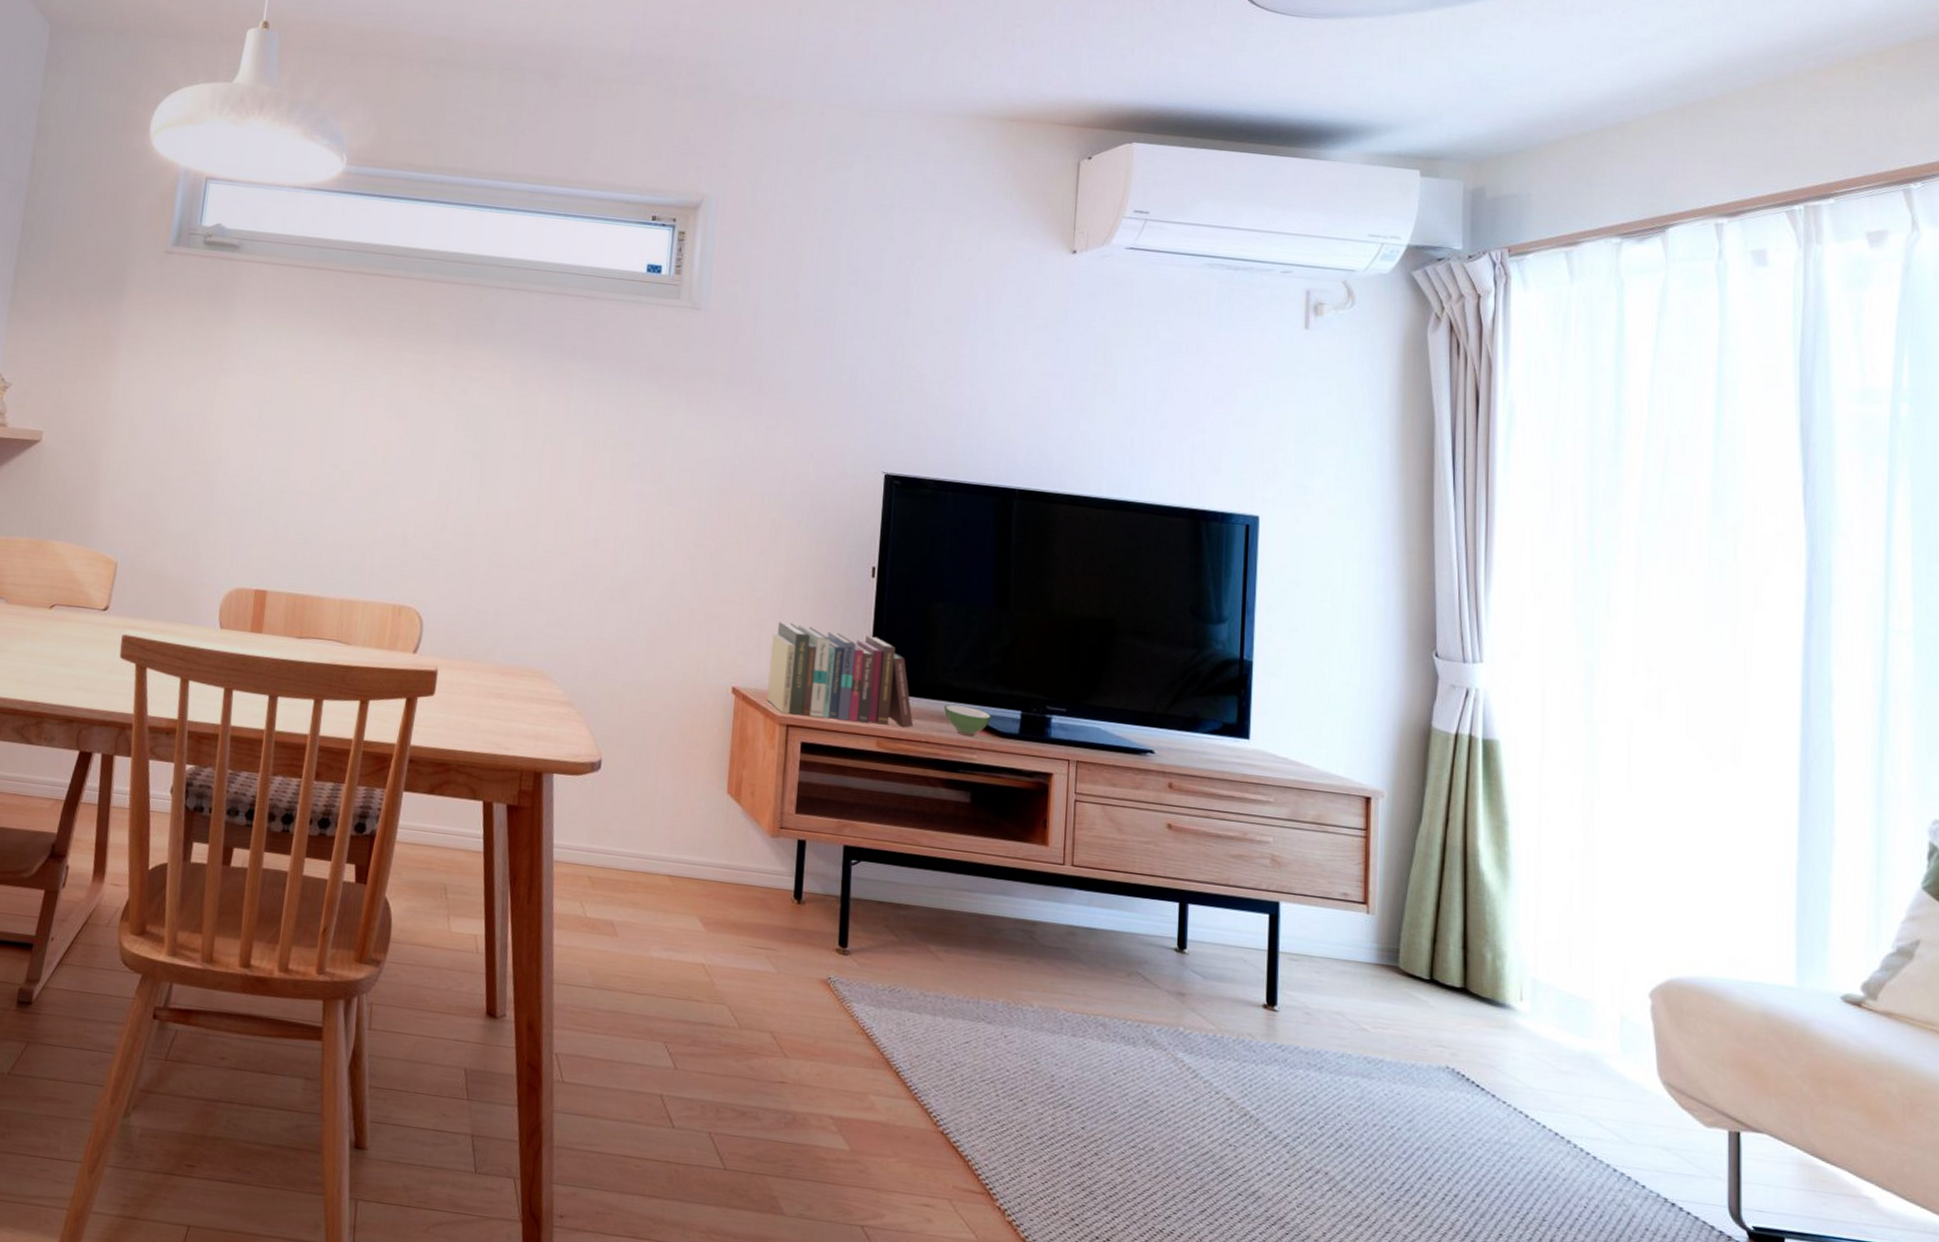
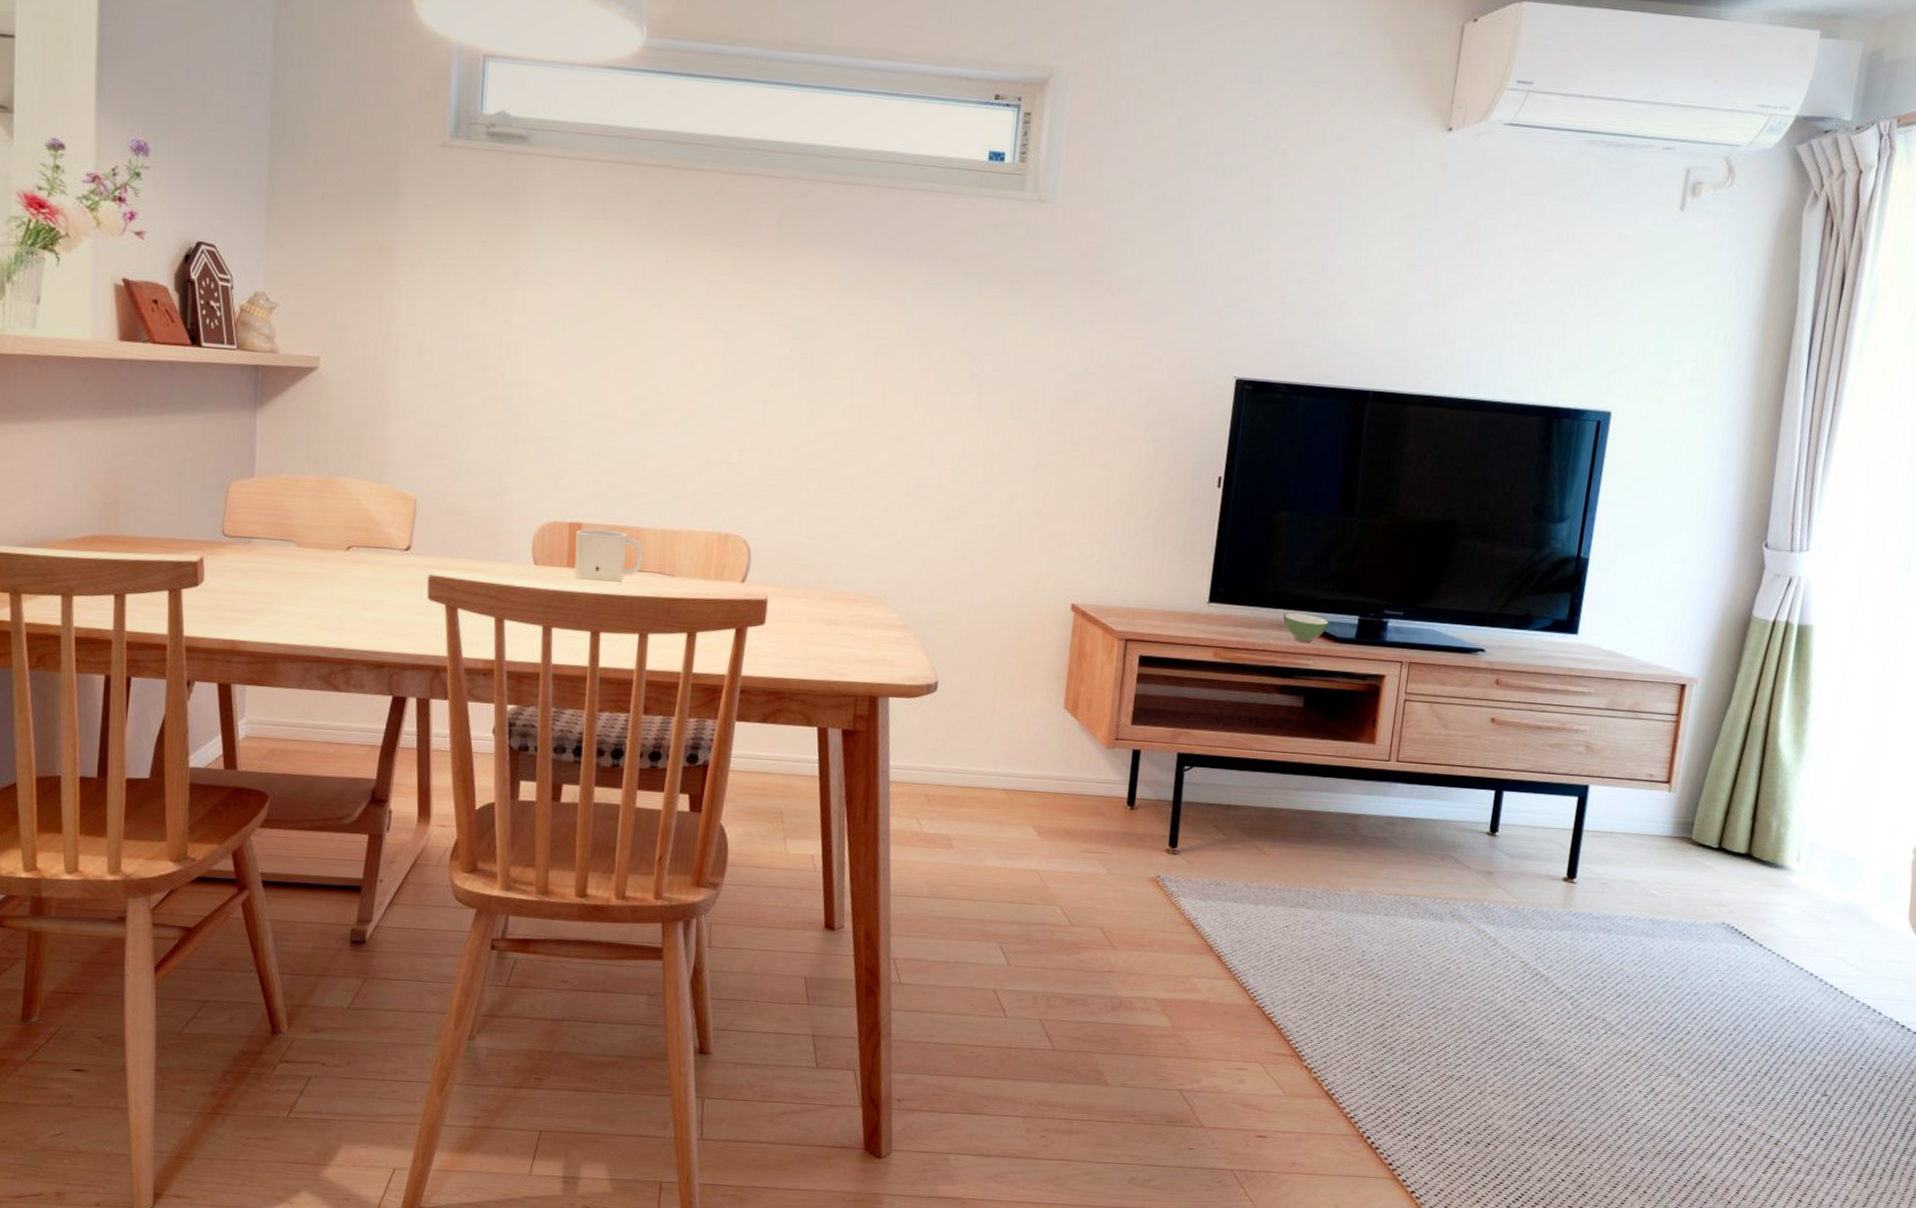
mug: none [257,596,323,651] -> present [574,529,644,585]
books: present [767,622,913,727] -> none [1106,536,1252,637]

